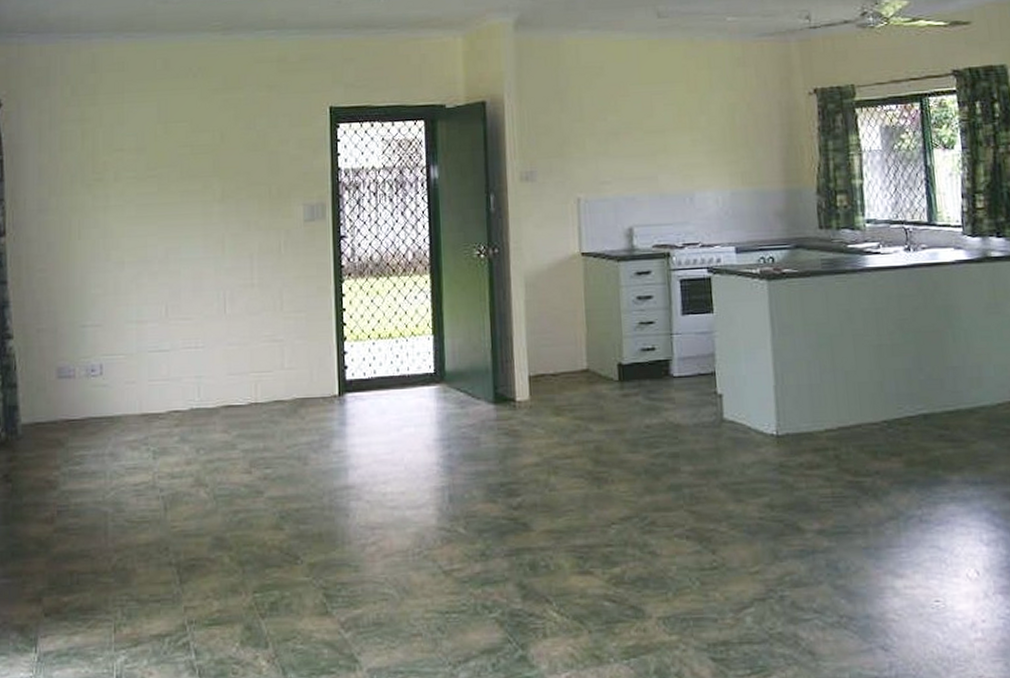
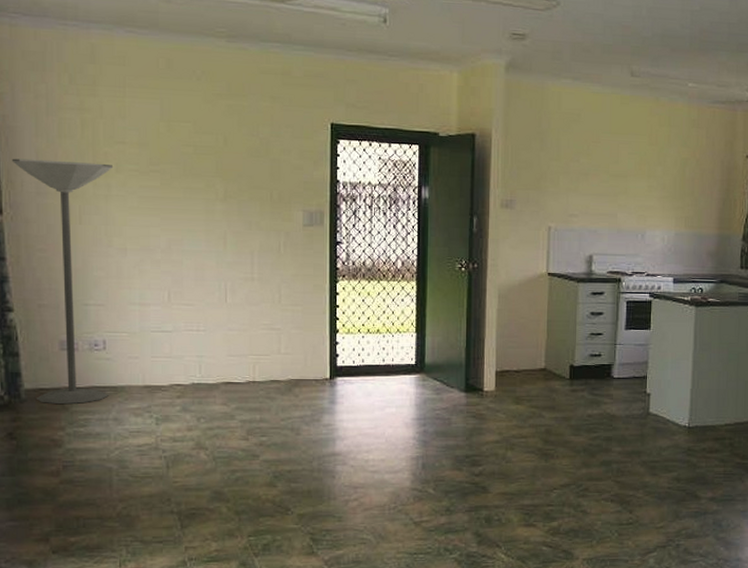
floor lamp: none [15,173,112,440] -> present [11,158,114,405]

